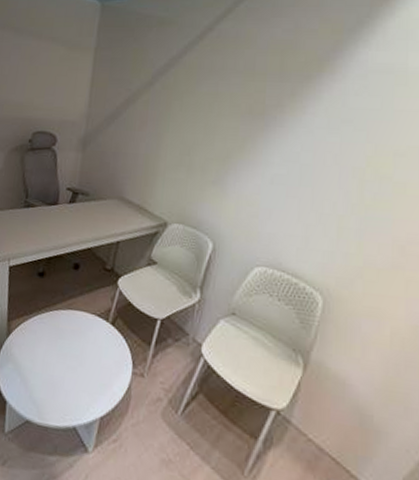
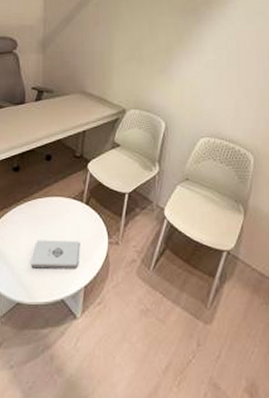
notepad: none [45,355,101,394] -> present [30,240,80,268]

